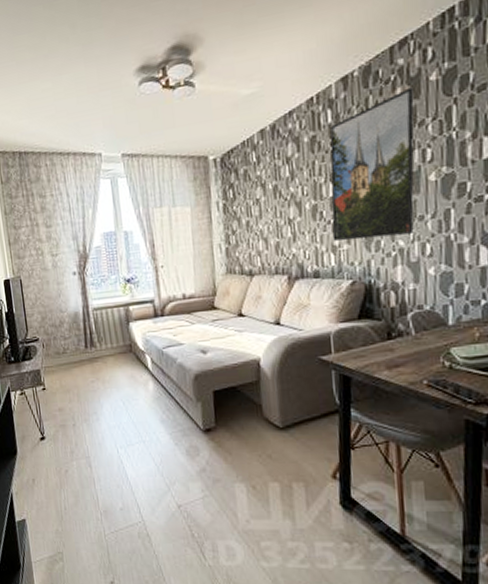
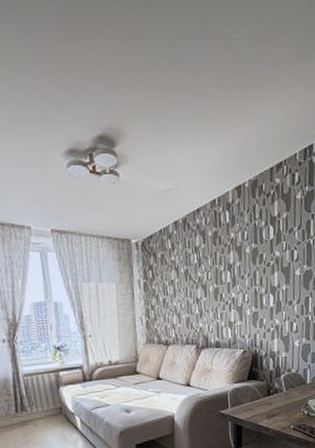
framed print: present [329,87,415,241] -> none [227,202,287,319]

